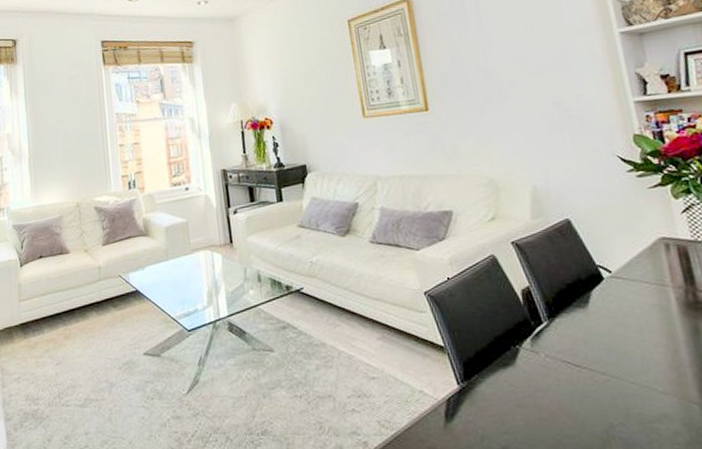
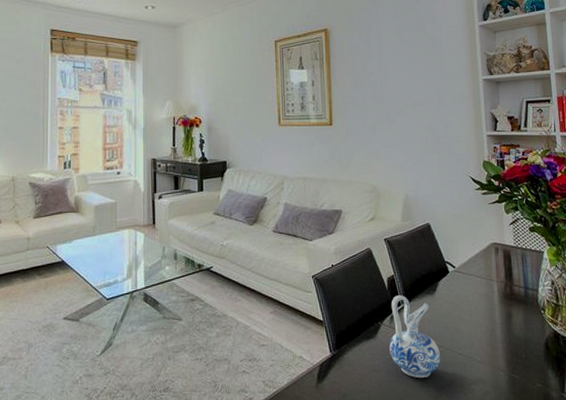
ceramic pitcher: none [530,310,606,415] -> present [389,295,440,378]

